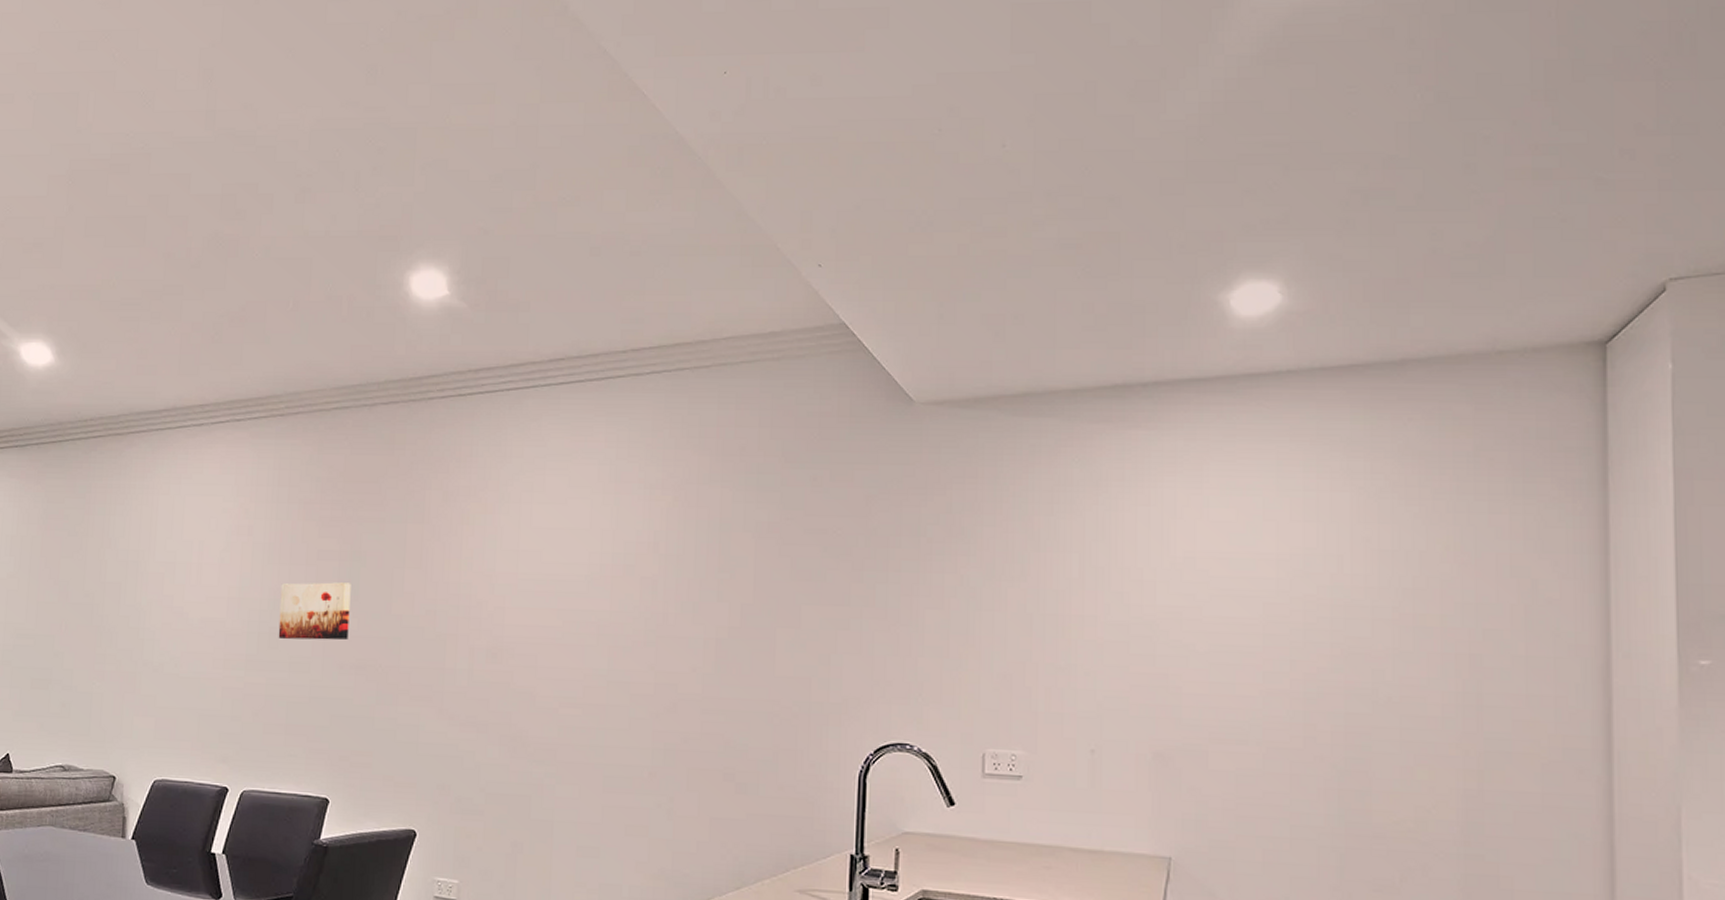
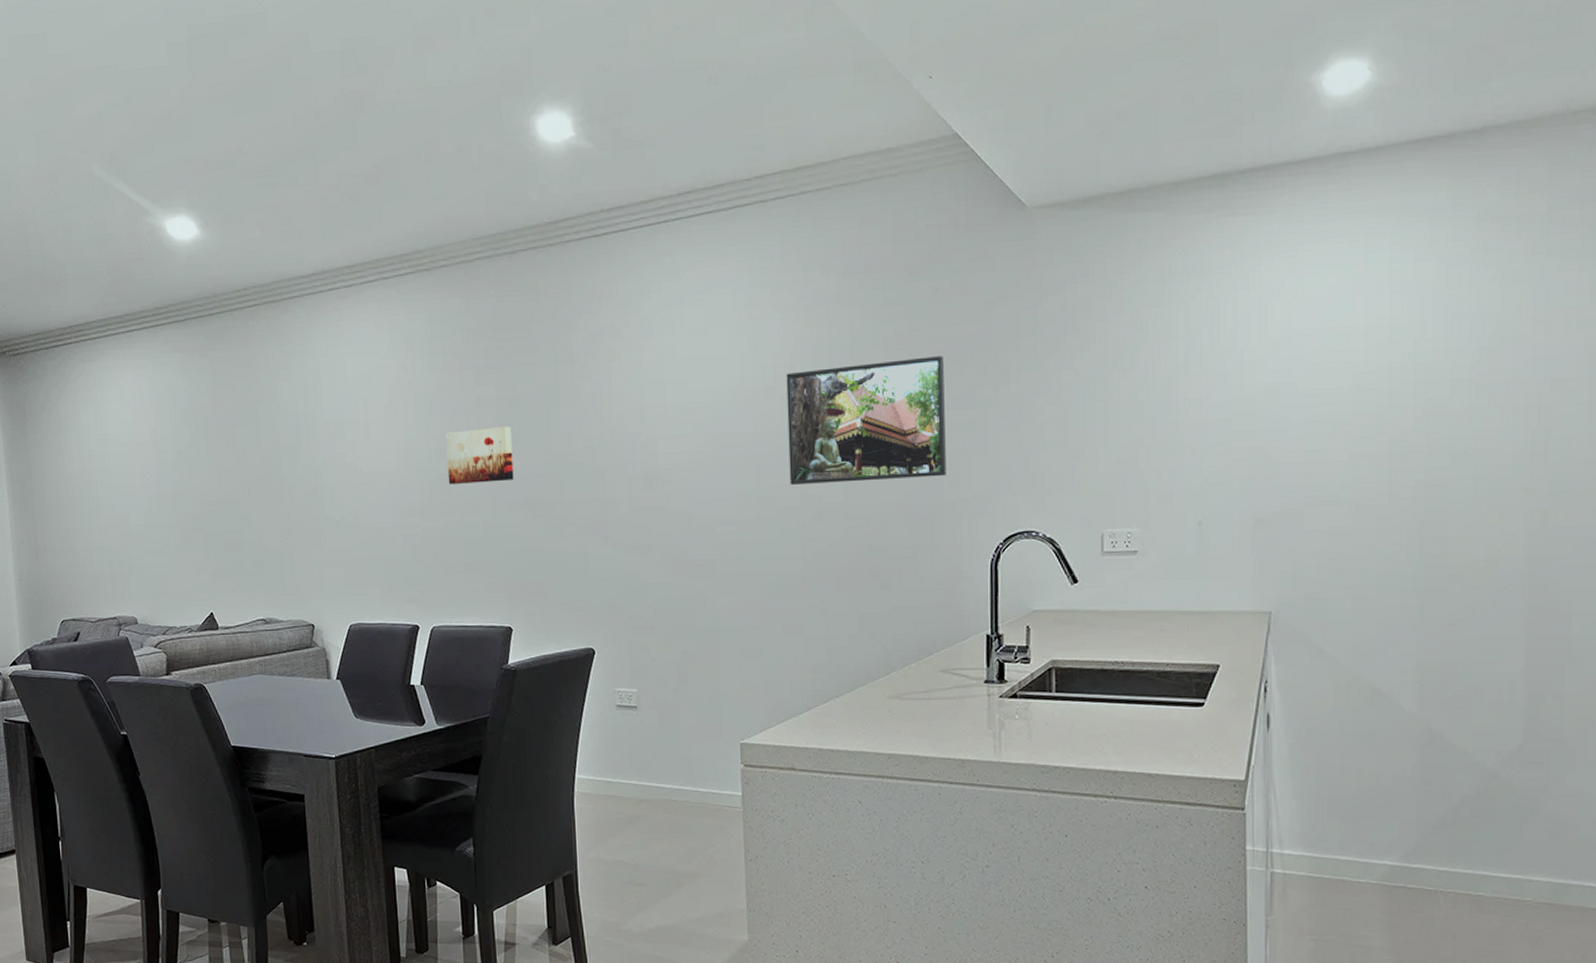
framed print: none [644,547,818,676] -> present [786,356,946,485]

